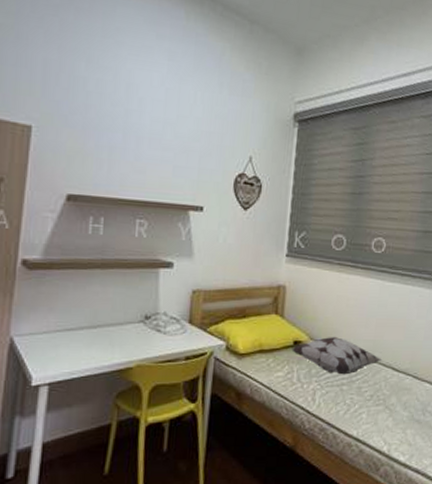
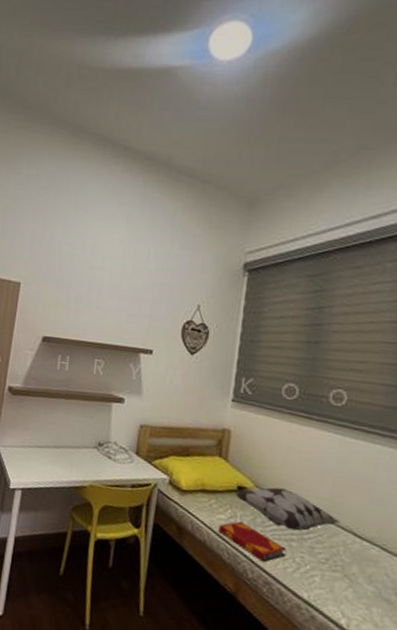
hardback book: none [277,376,338,411] -> present [218,521,286,562]

